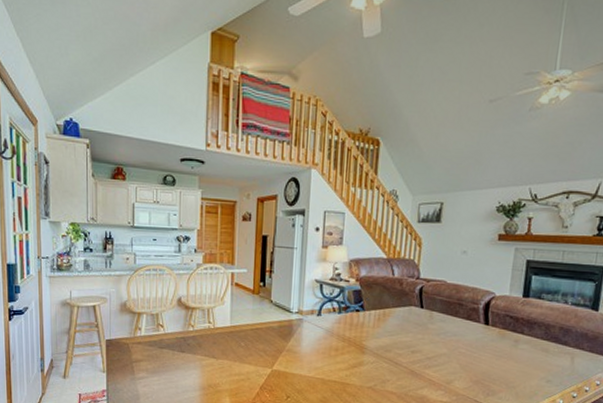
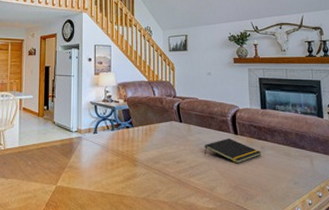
notepad: none [446,329,514,357] -> present [204,139,262,164]

